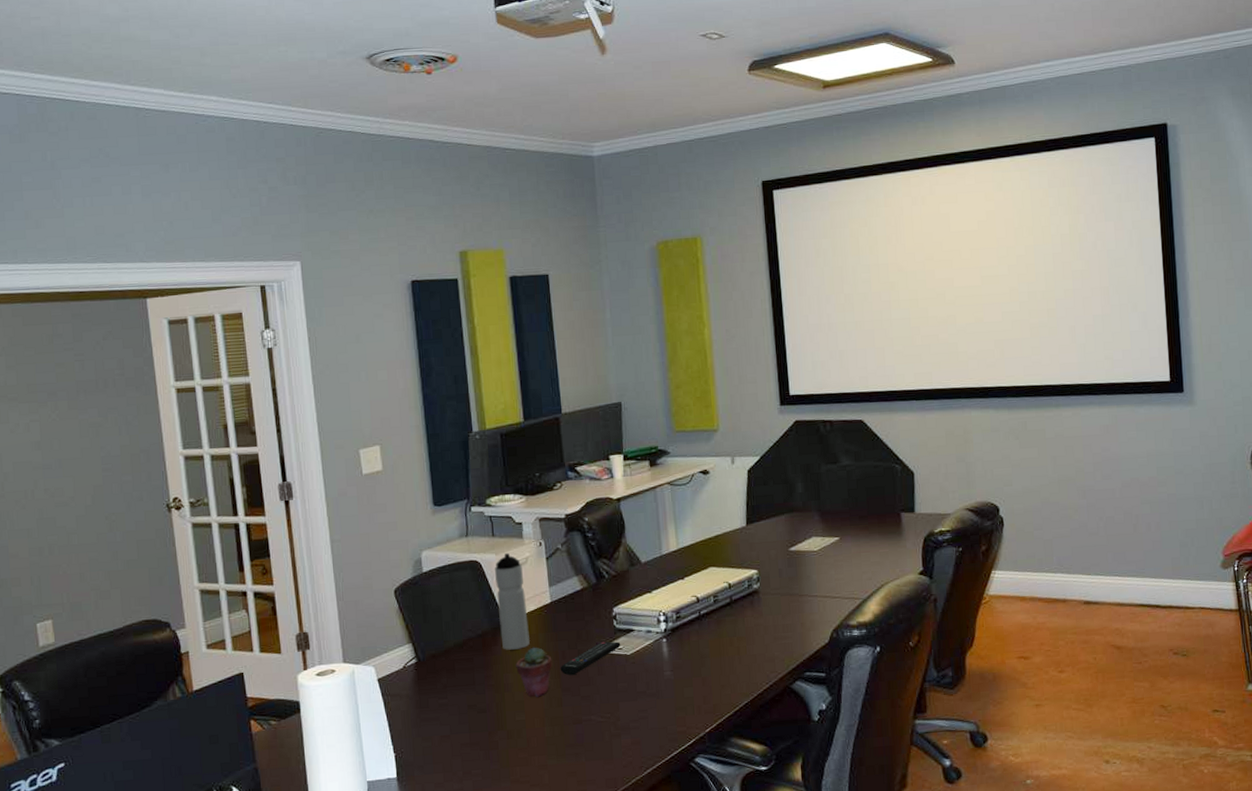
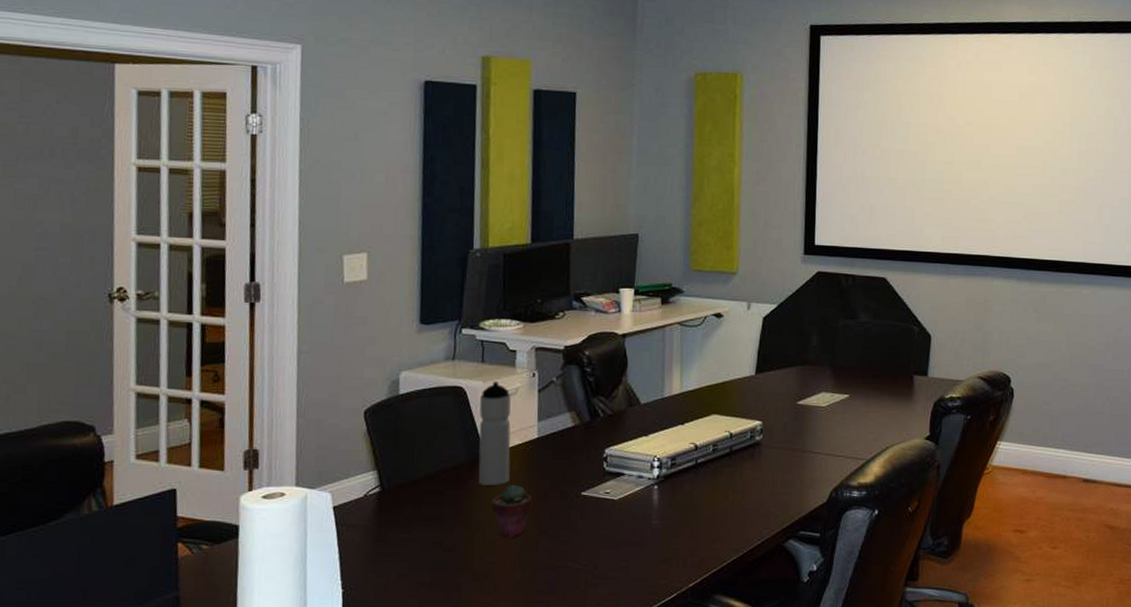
remote control: present [560,641,621,676] -> none [539,484,609,518]

